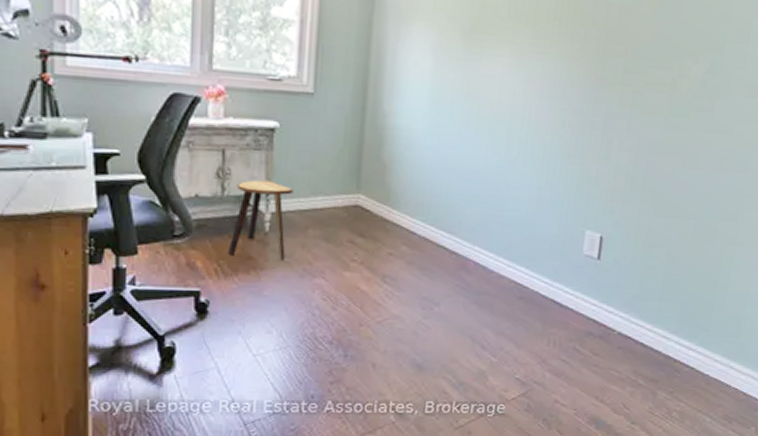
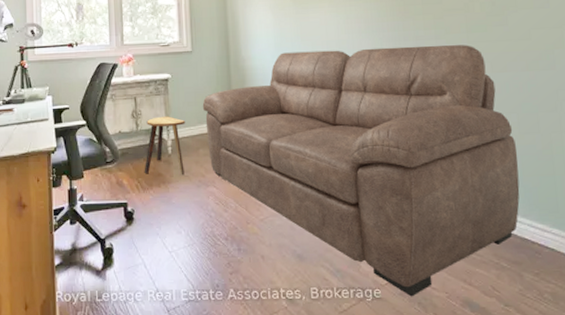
sofa: none [319,111,687,413] -> present [202,45,520,297]

